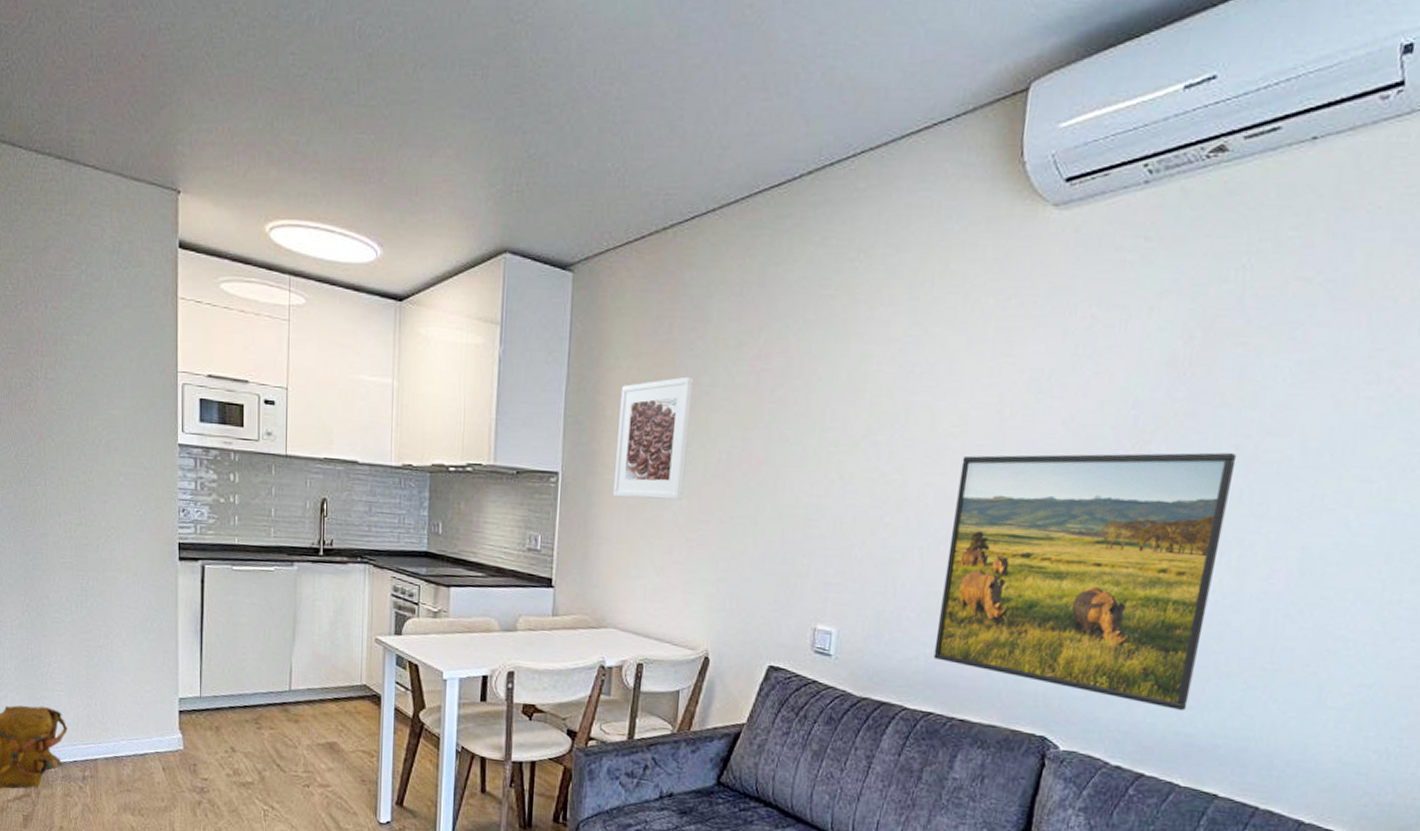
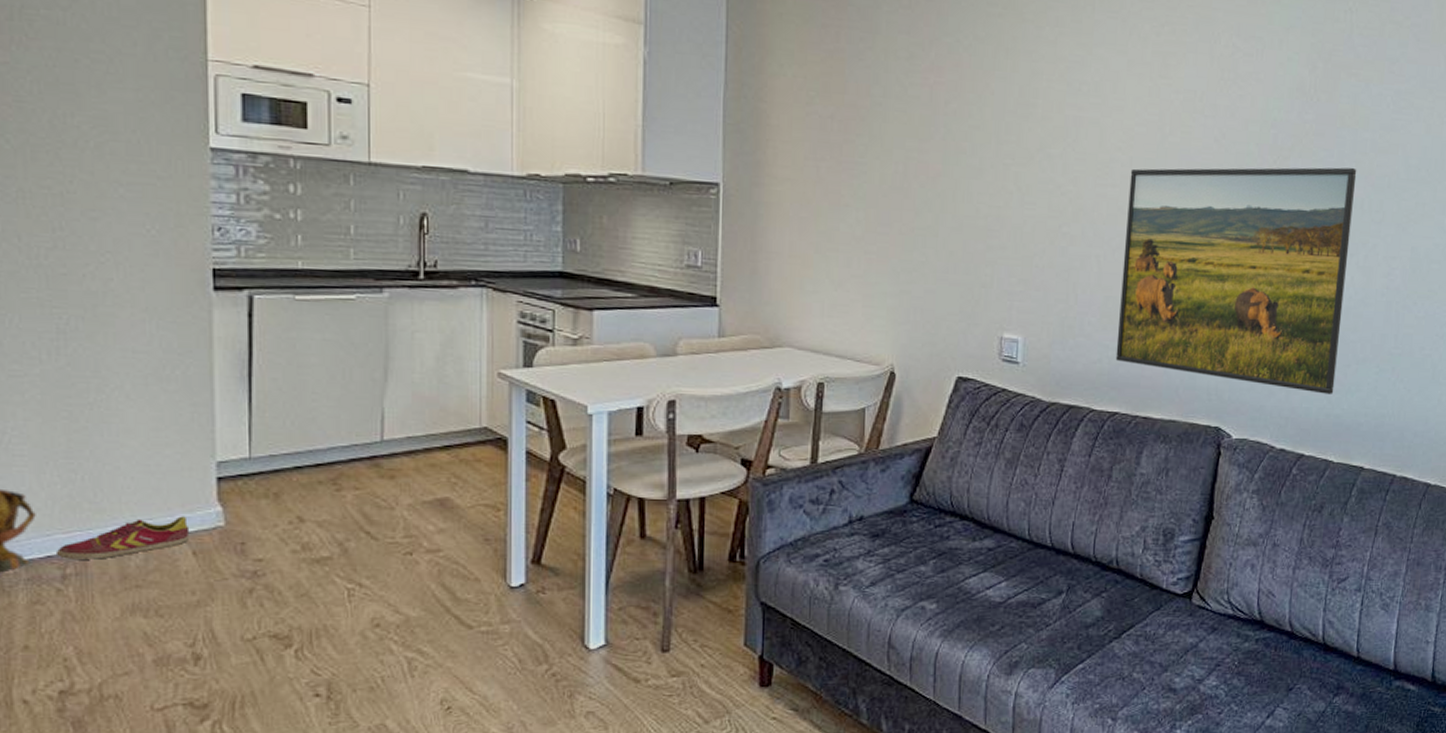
shoe: none [79,738,161,767] -> present [55,516,190,560]
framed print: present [612,376,694,501] -> none [782,86,865,212]

